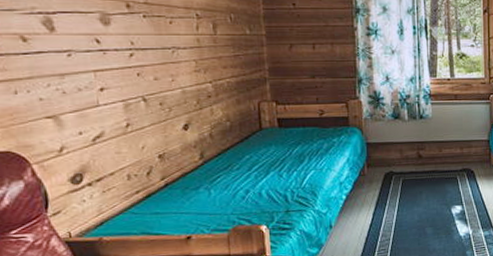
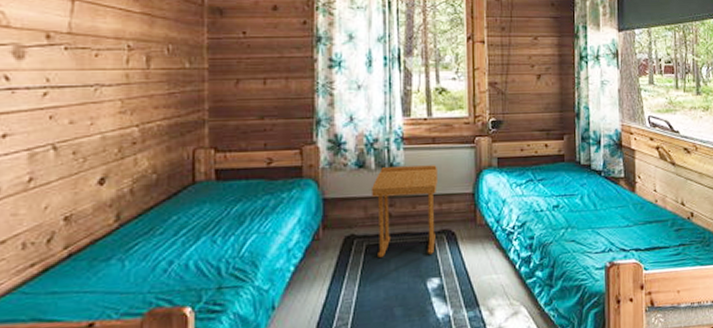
side table: none [405,117,459,189] -> present [370,165,438,257]

